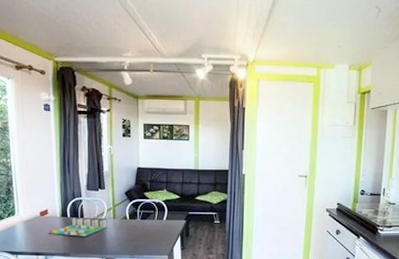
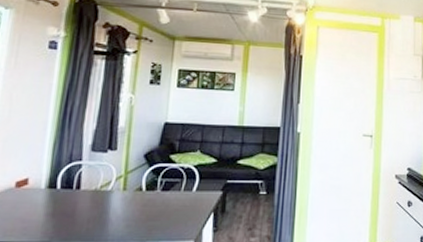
board game: present [48,218,107,237] -> none [22,190,113,217]

